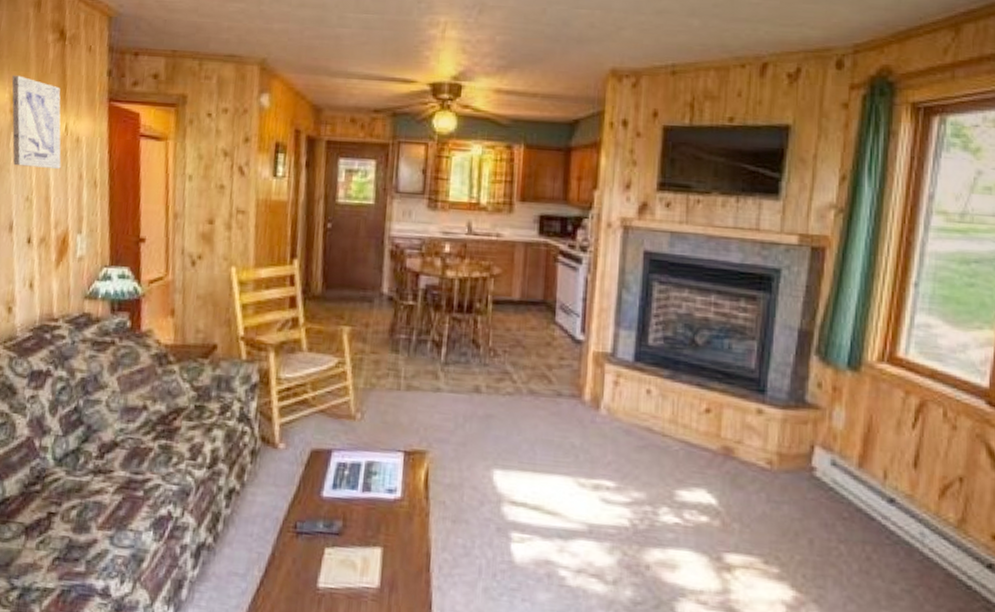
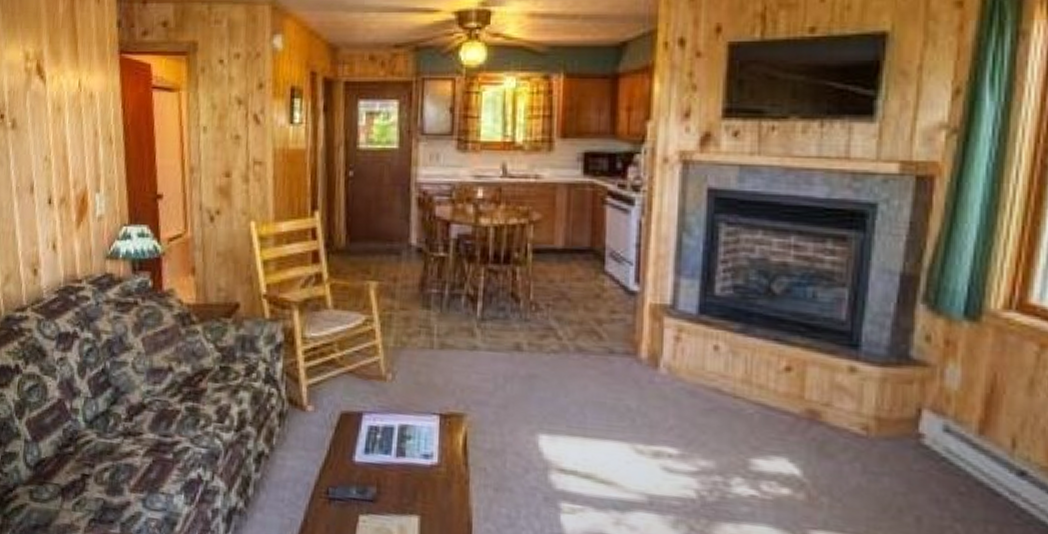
wall art: present [11,75,61,169] -> none [24,32,77,126]

